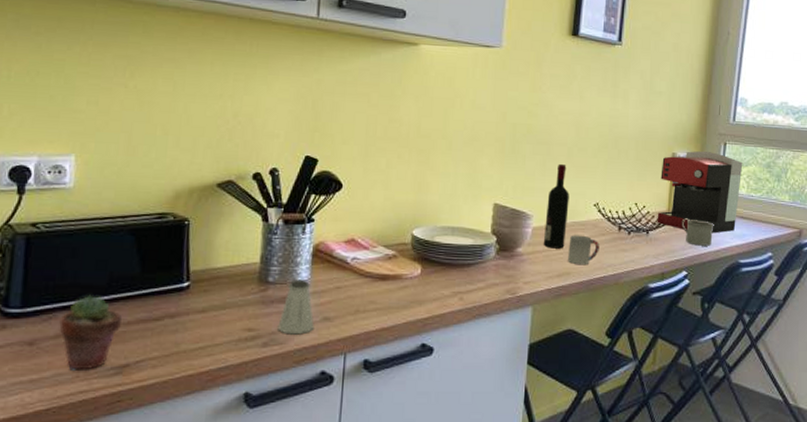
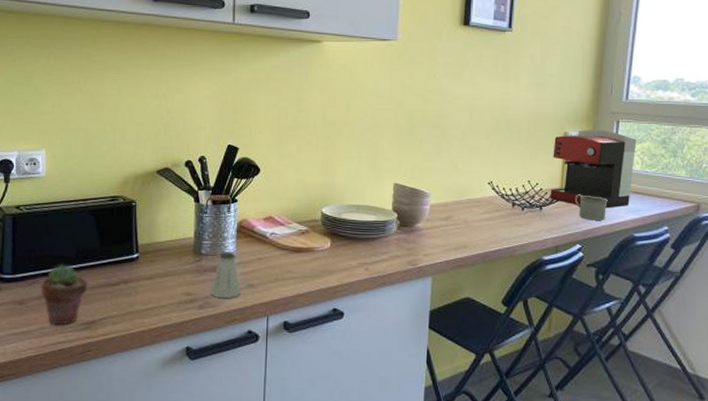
wine bottle: present [543,163,569,249] -> none [440,145,464,224]
cup: present [568,235,599,265] -> none [464,211,494,239]

